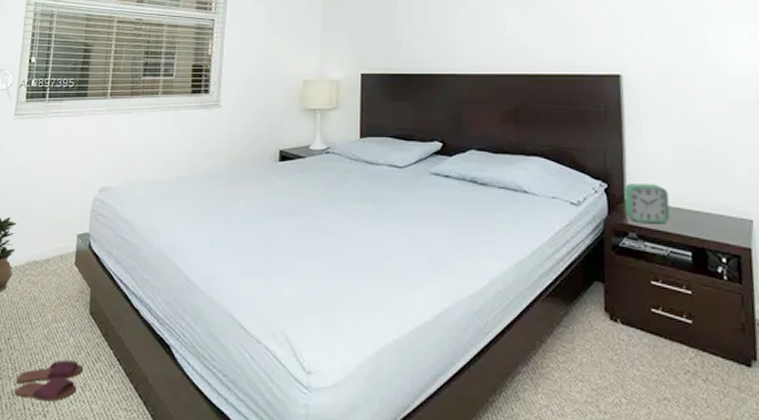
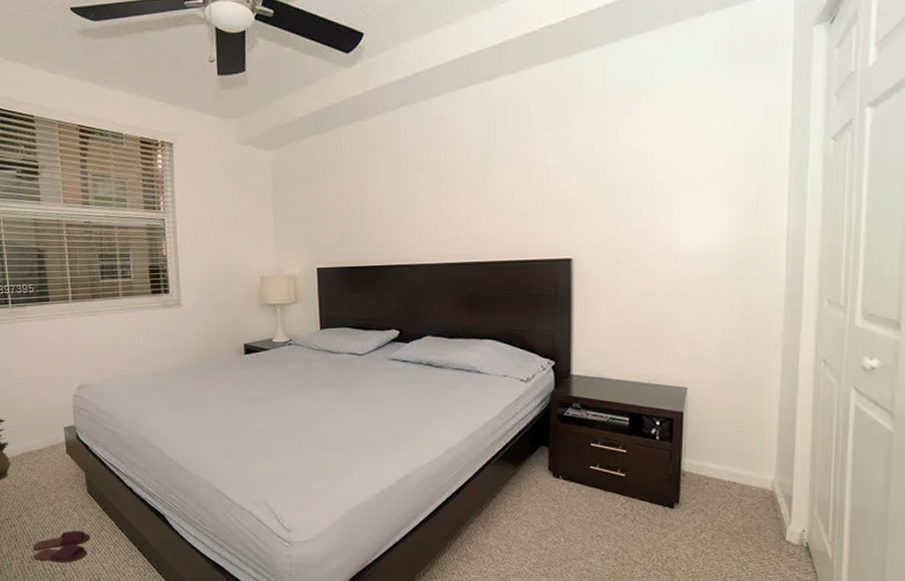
alarm clock: present [624,184,670,223] -> none [570,360,611,394]

